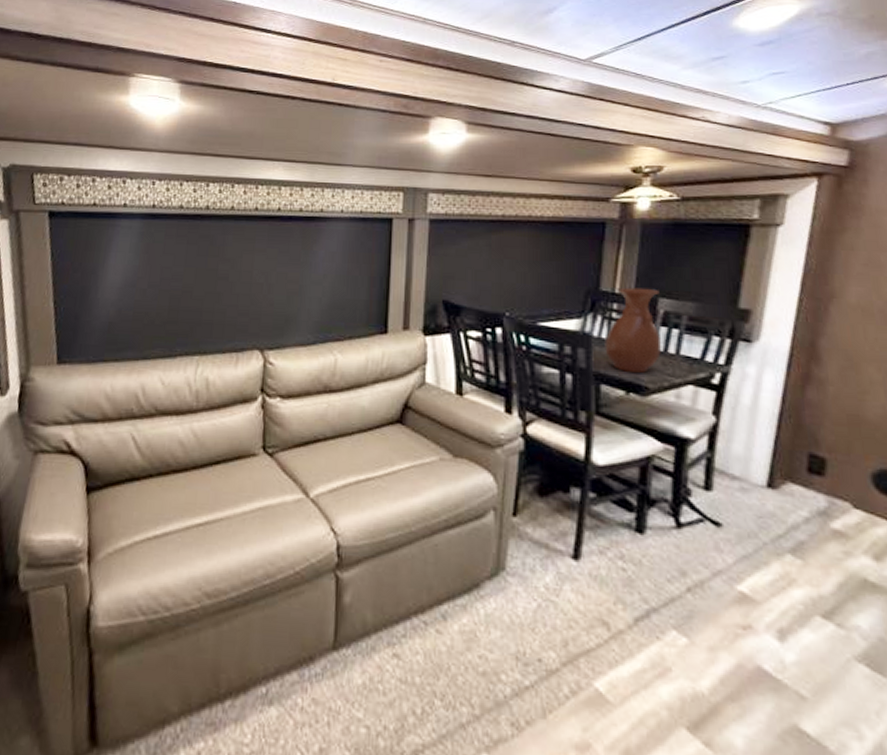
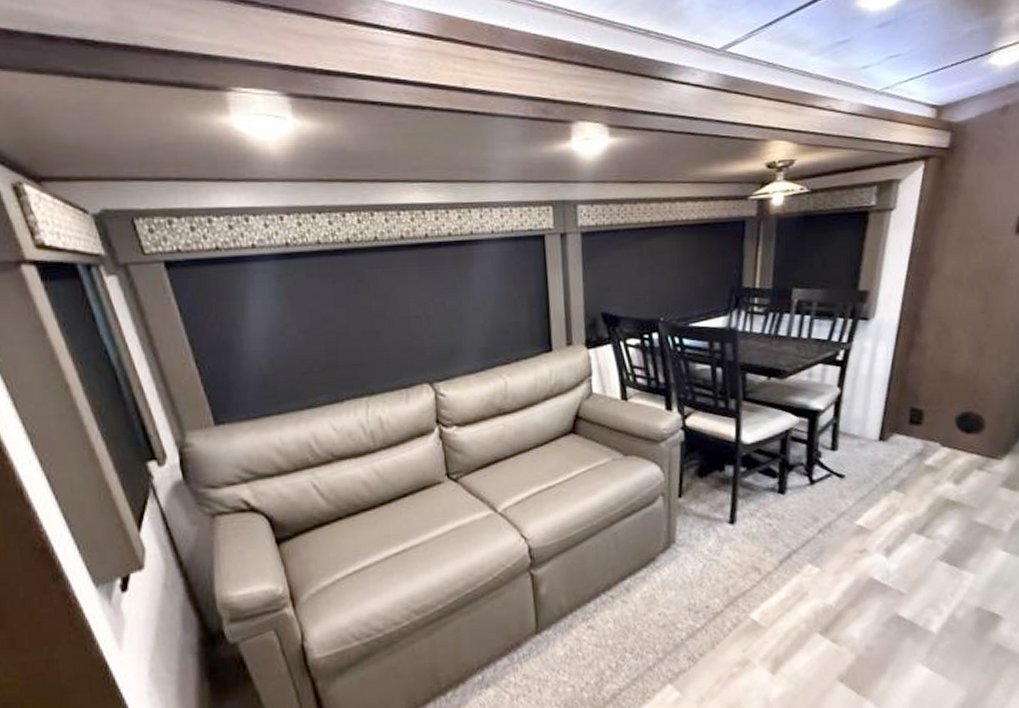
vase: present [604,287,662,373] -> none [748,280,797,359]

